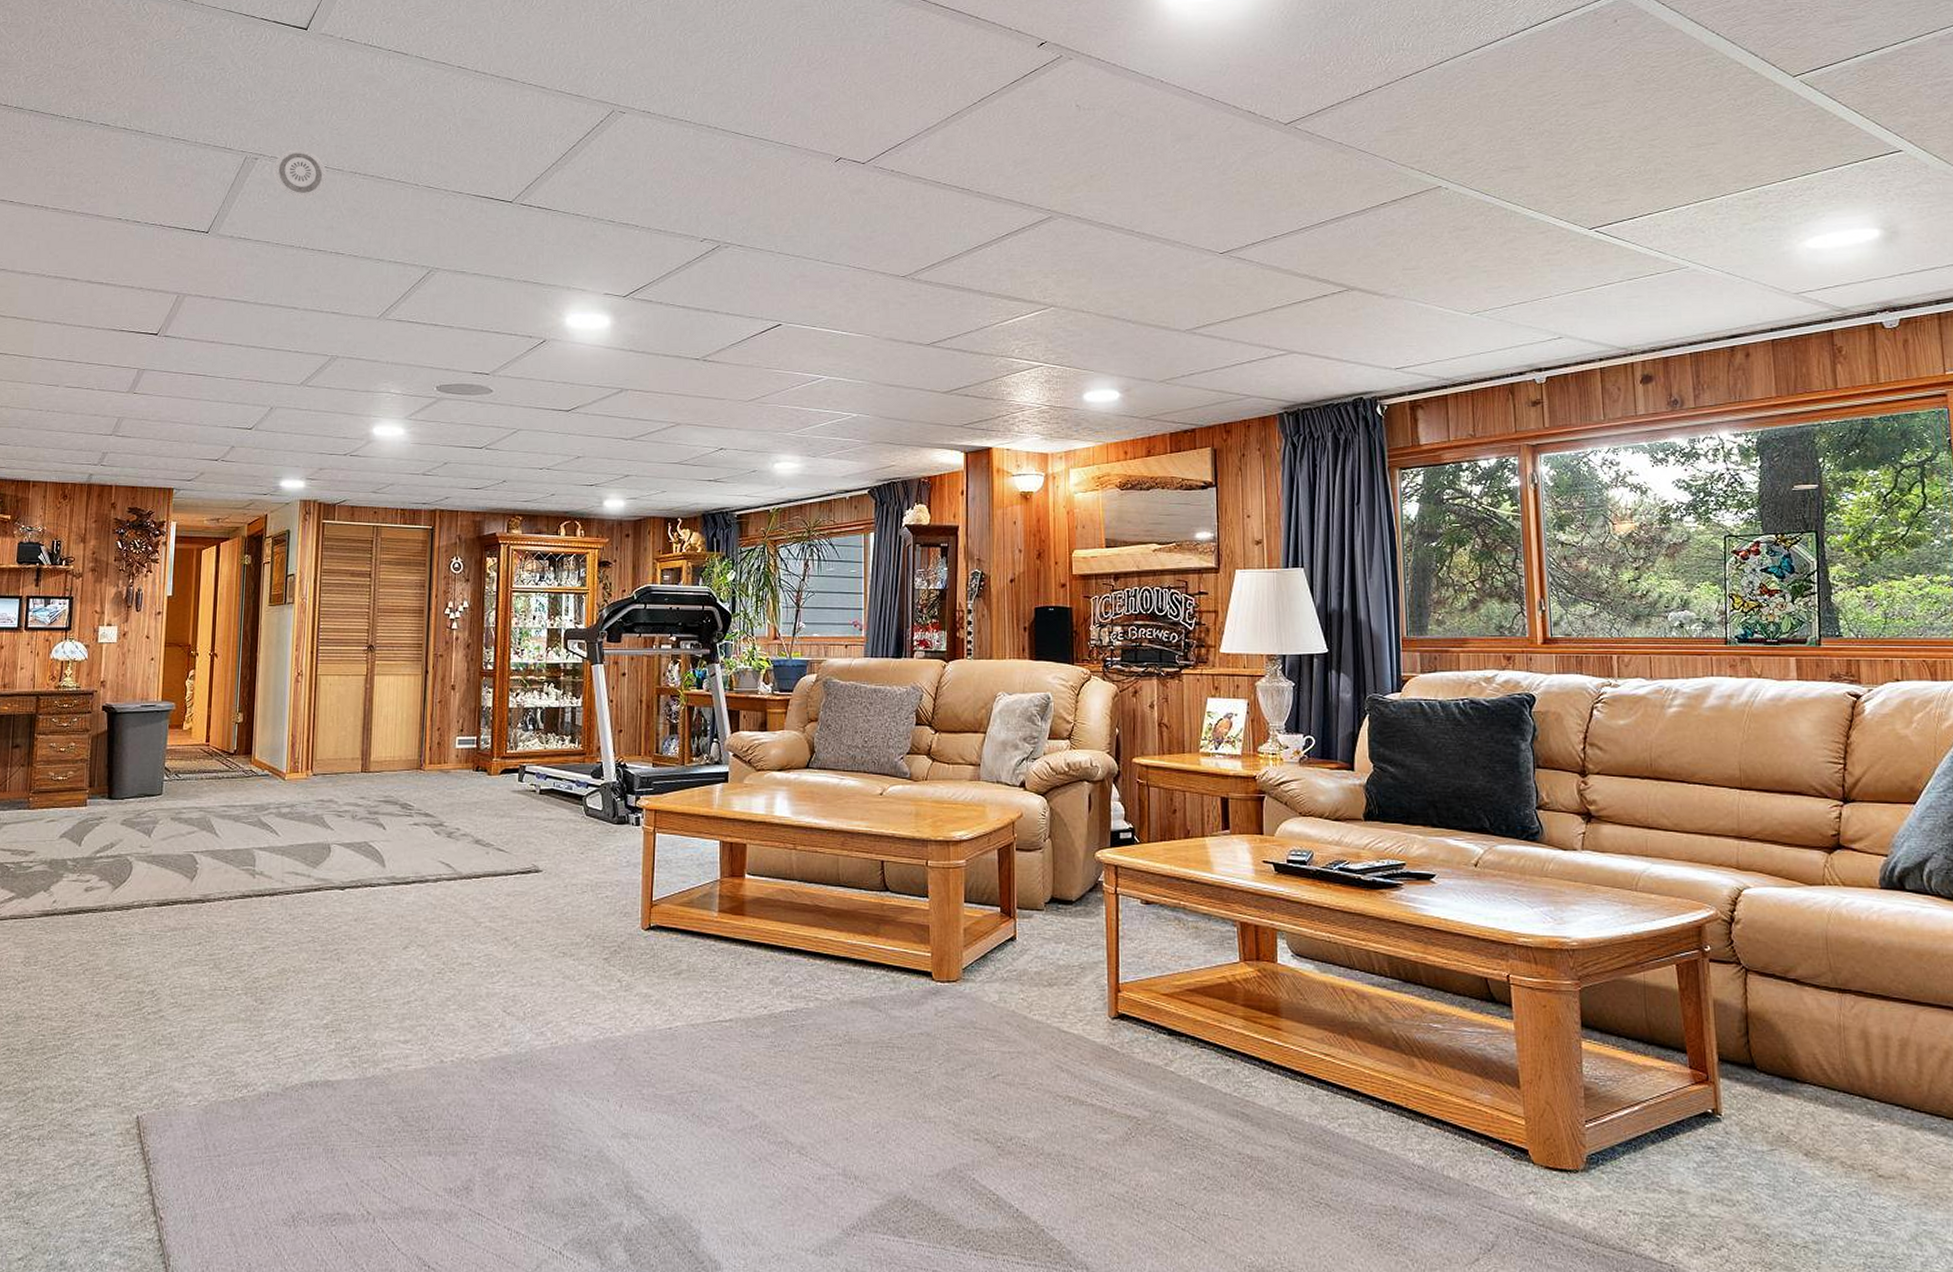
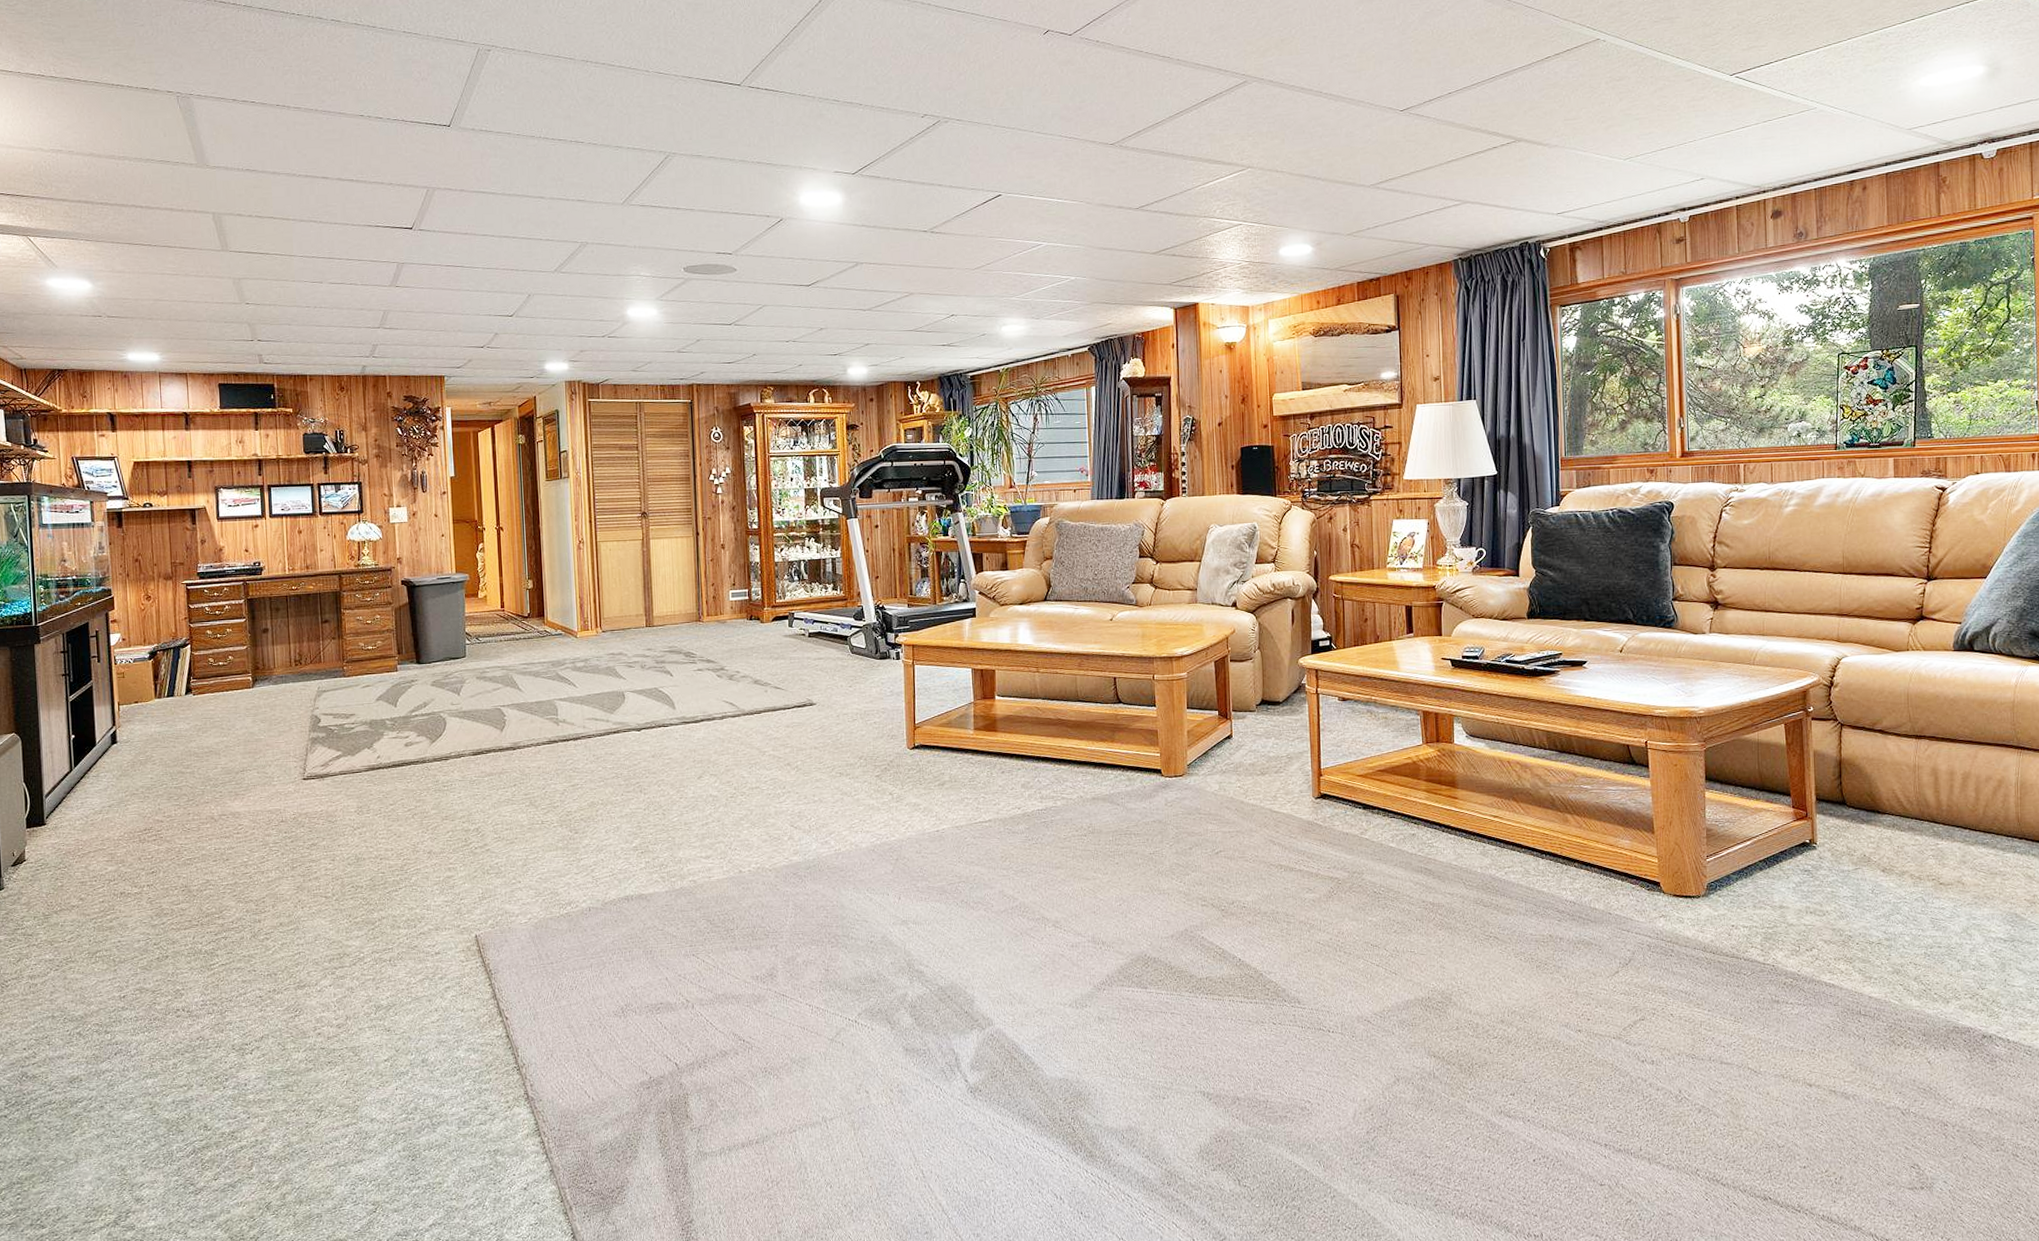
smoke detector: present [273,148,328,199] -> none [507,38,560,89]

